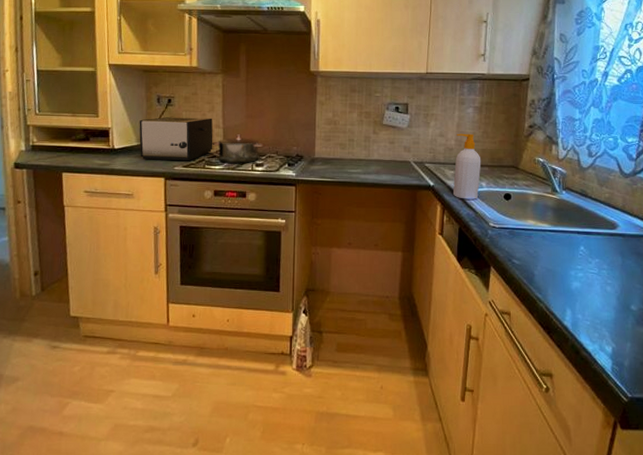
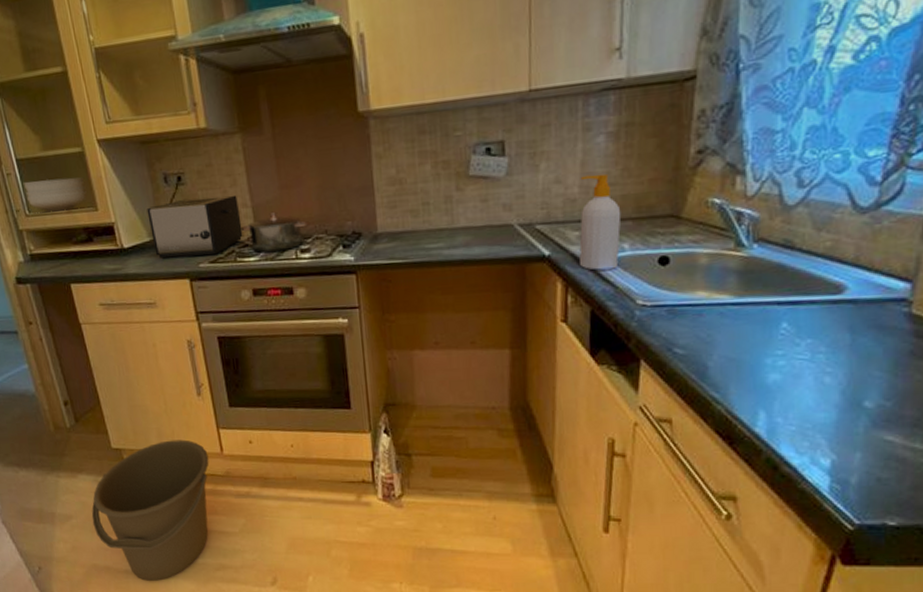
bucket: none [37,311,156,444] -> present [91,439,209,582]
bowl: none [39,89,93,114] -> present [23,177,88,212]

